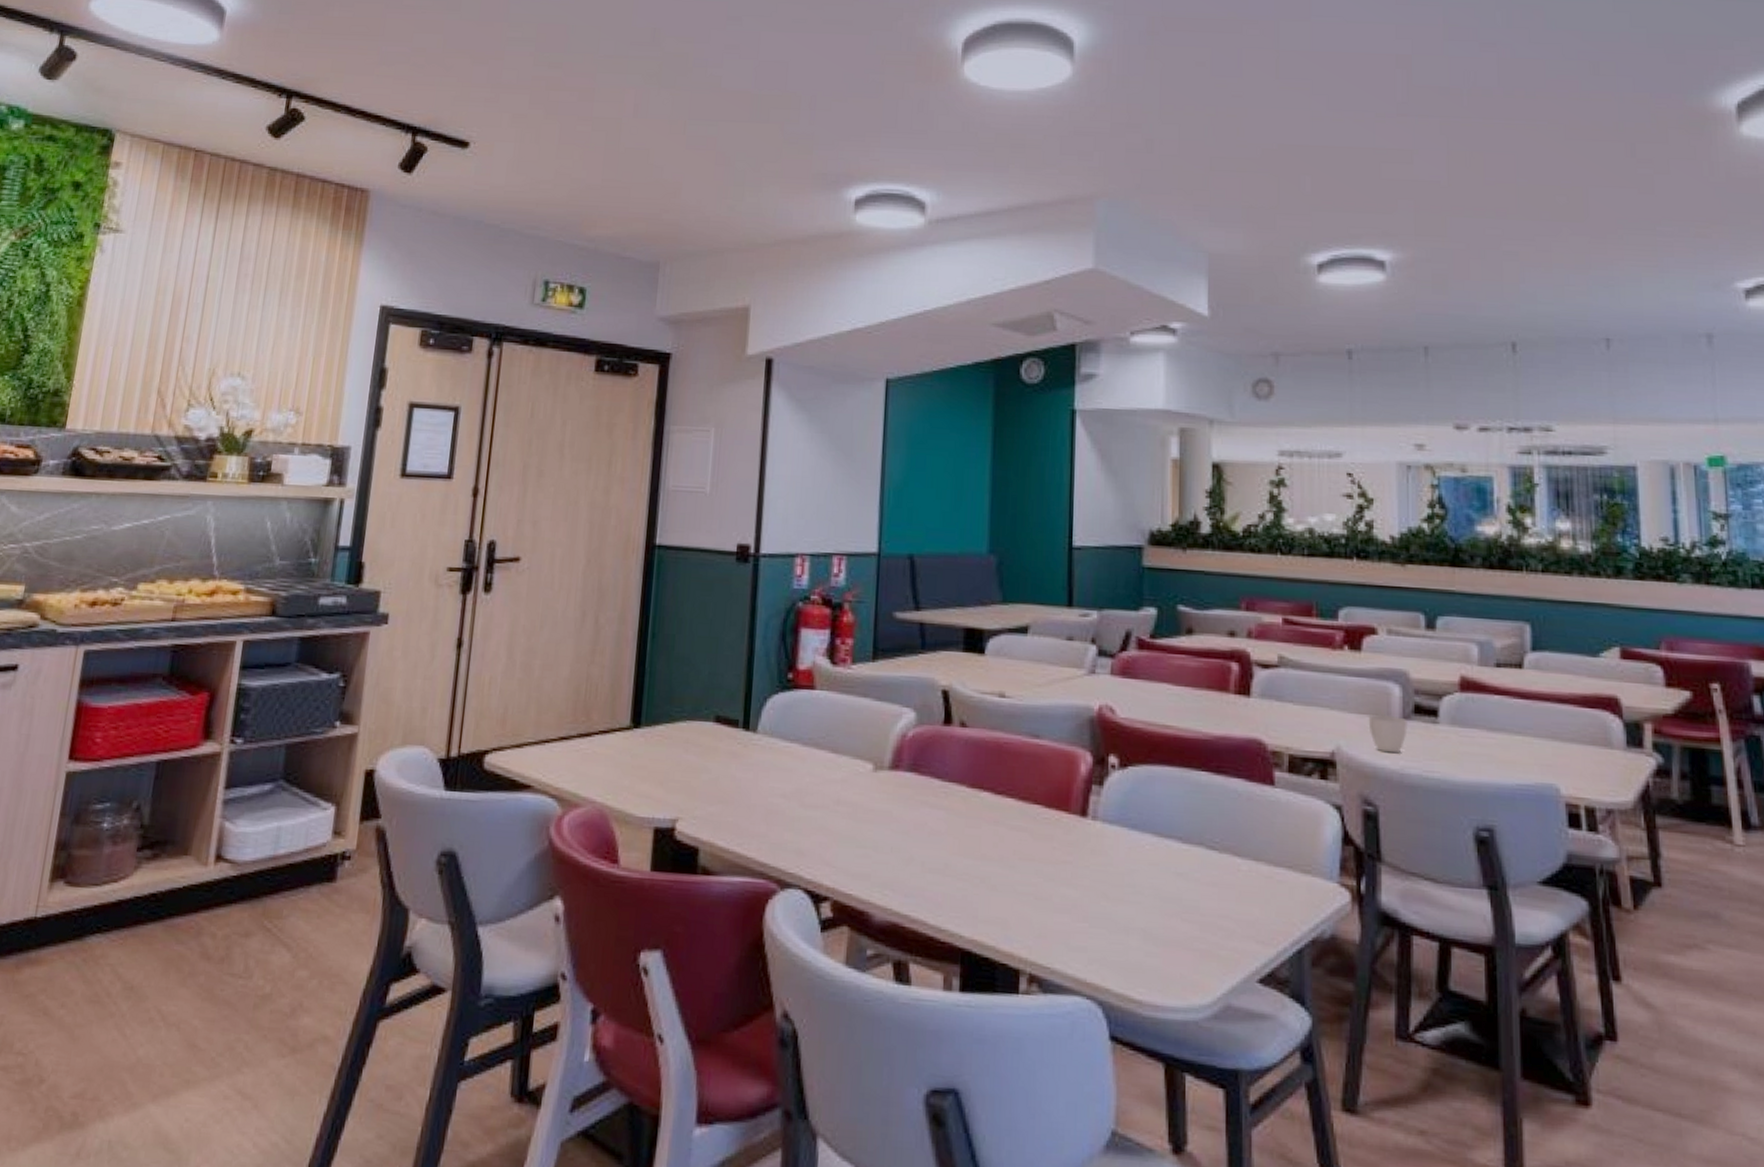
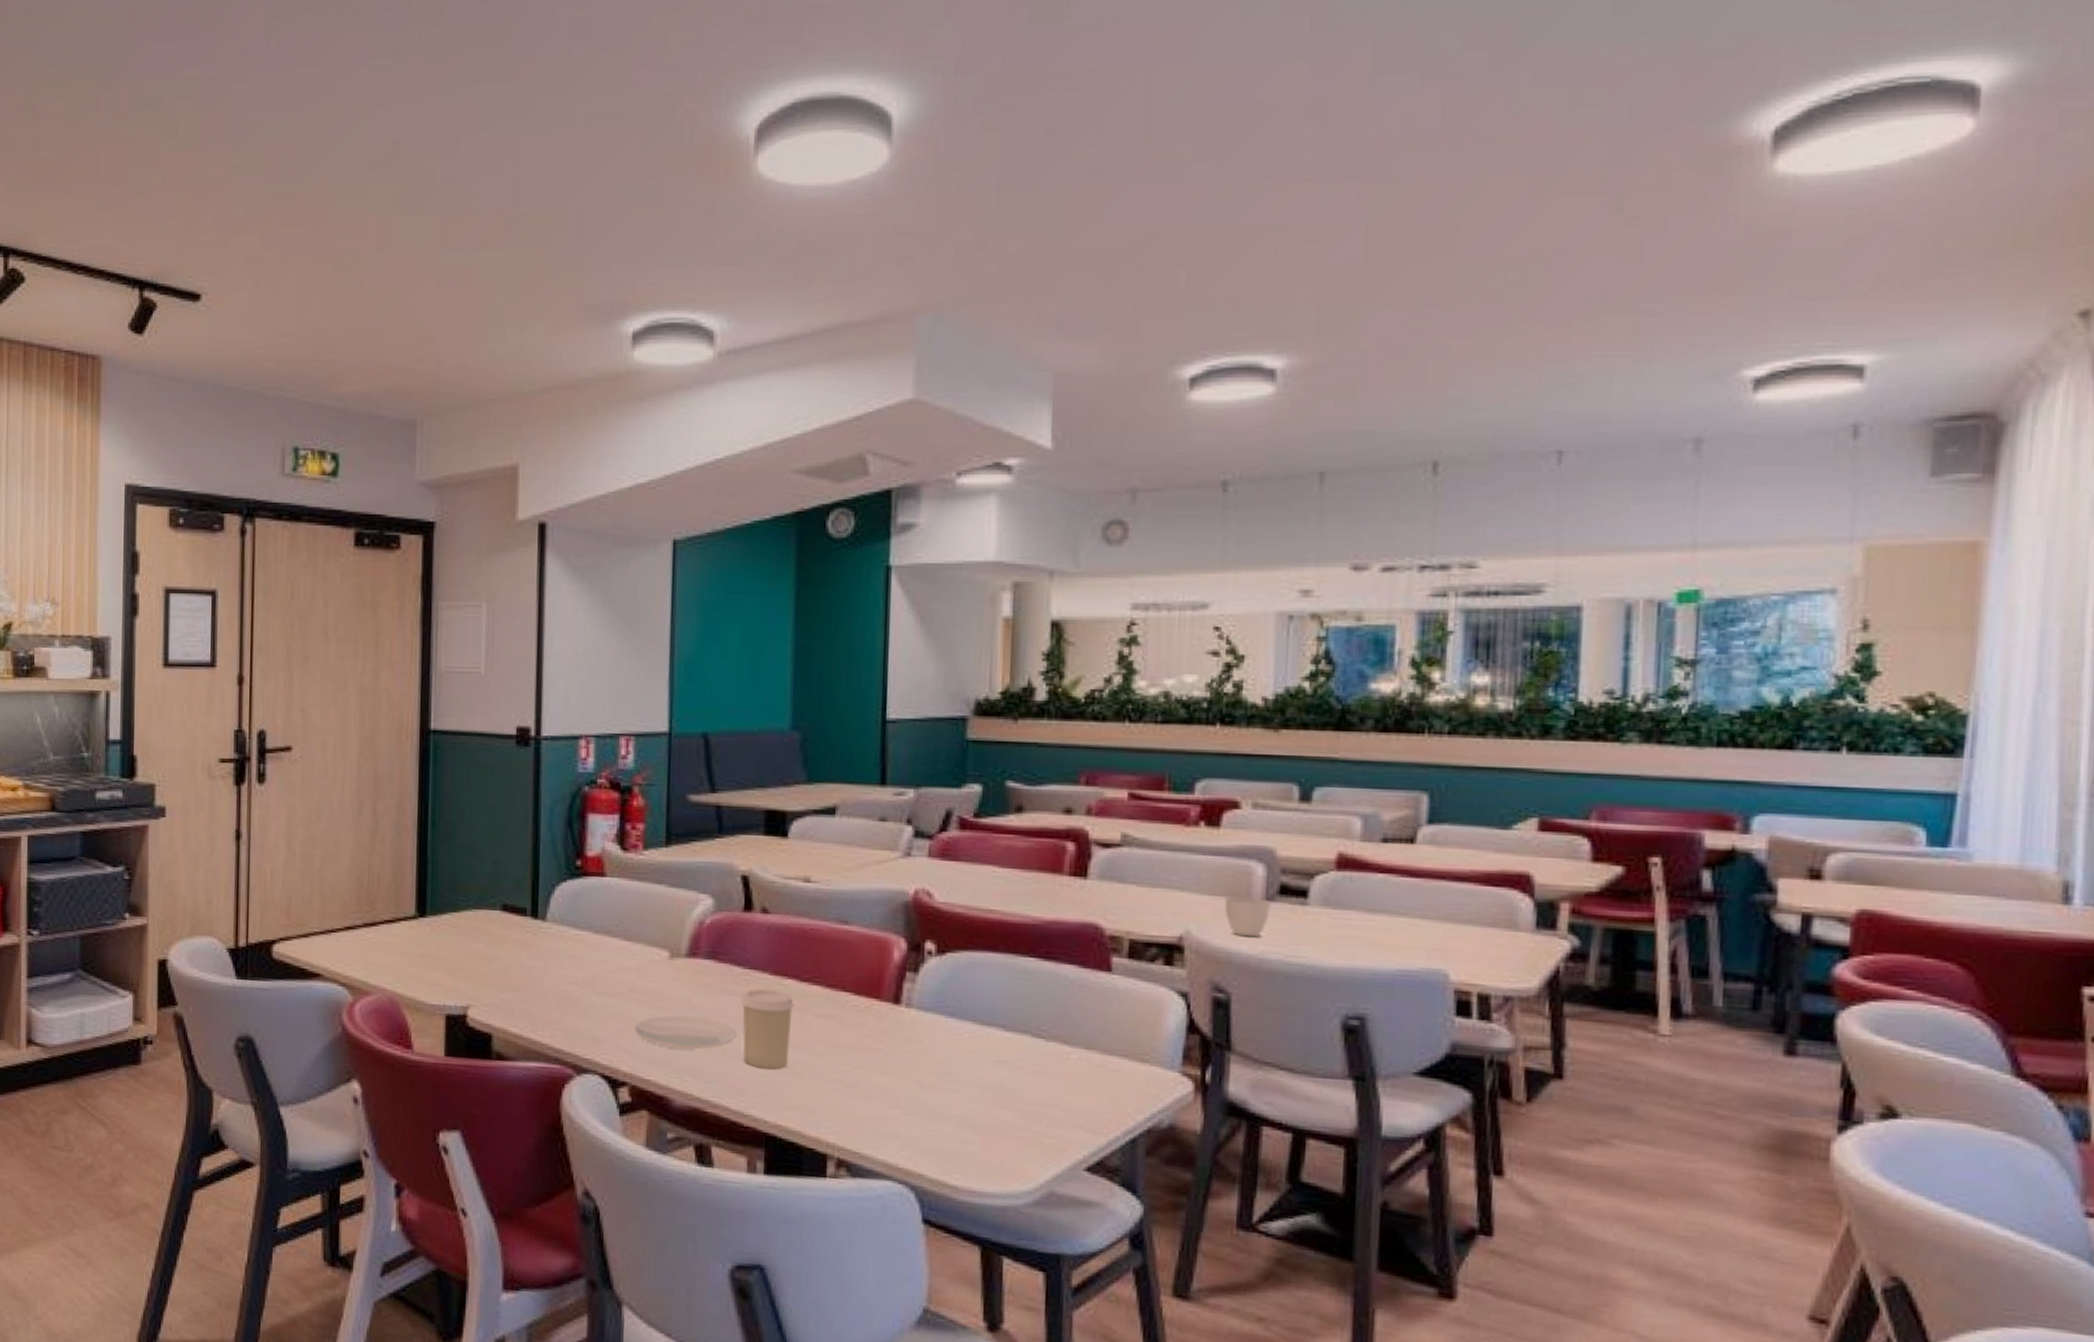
plate: none [837,828,935,863] -> present [634,1015,737,1050]
cup: none [940,801,989,883] -> present [741,988,794,1069]

